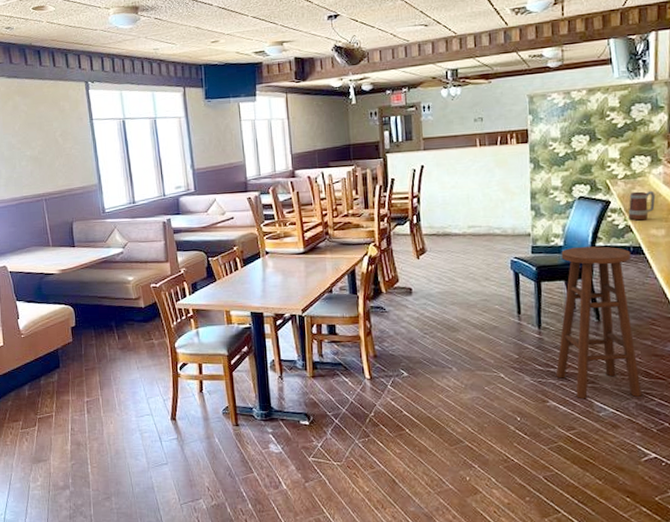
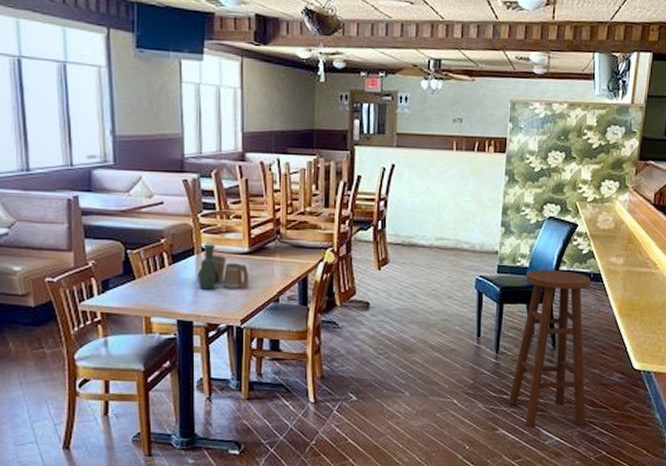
tavern set: none [264,244,306,286] -> present [197,240,250,290]
beer mug: present [628,190,656,221] -> none [592,217,619,247]

